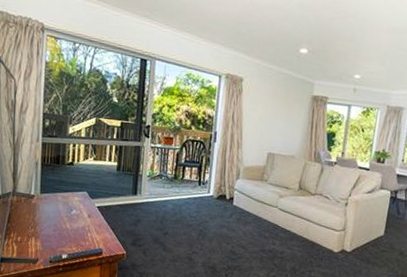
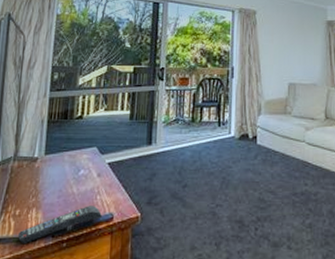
remote control: none [21,240,93,265] -> present [18,206,103,243]

